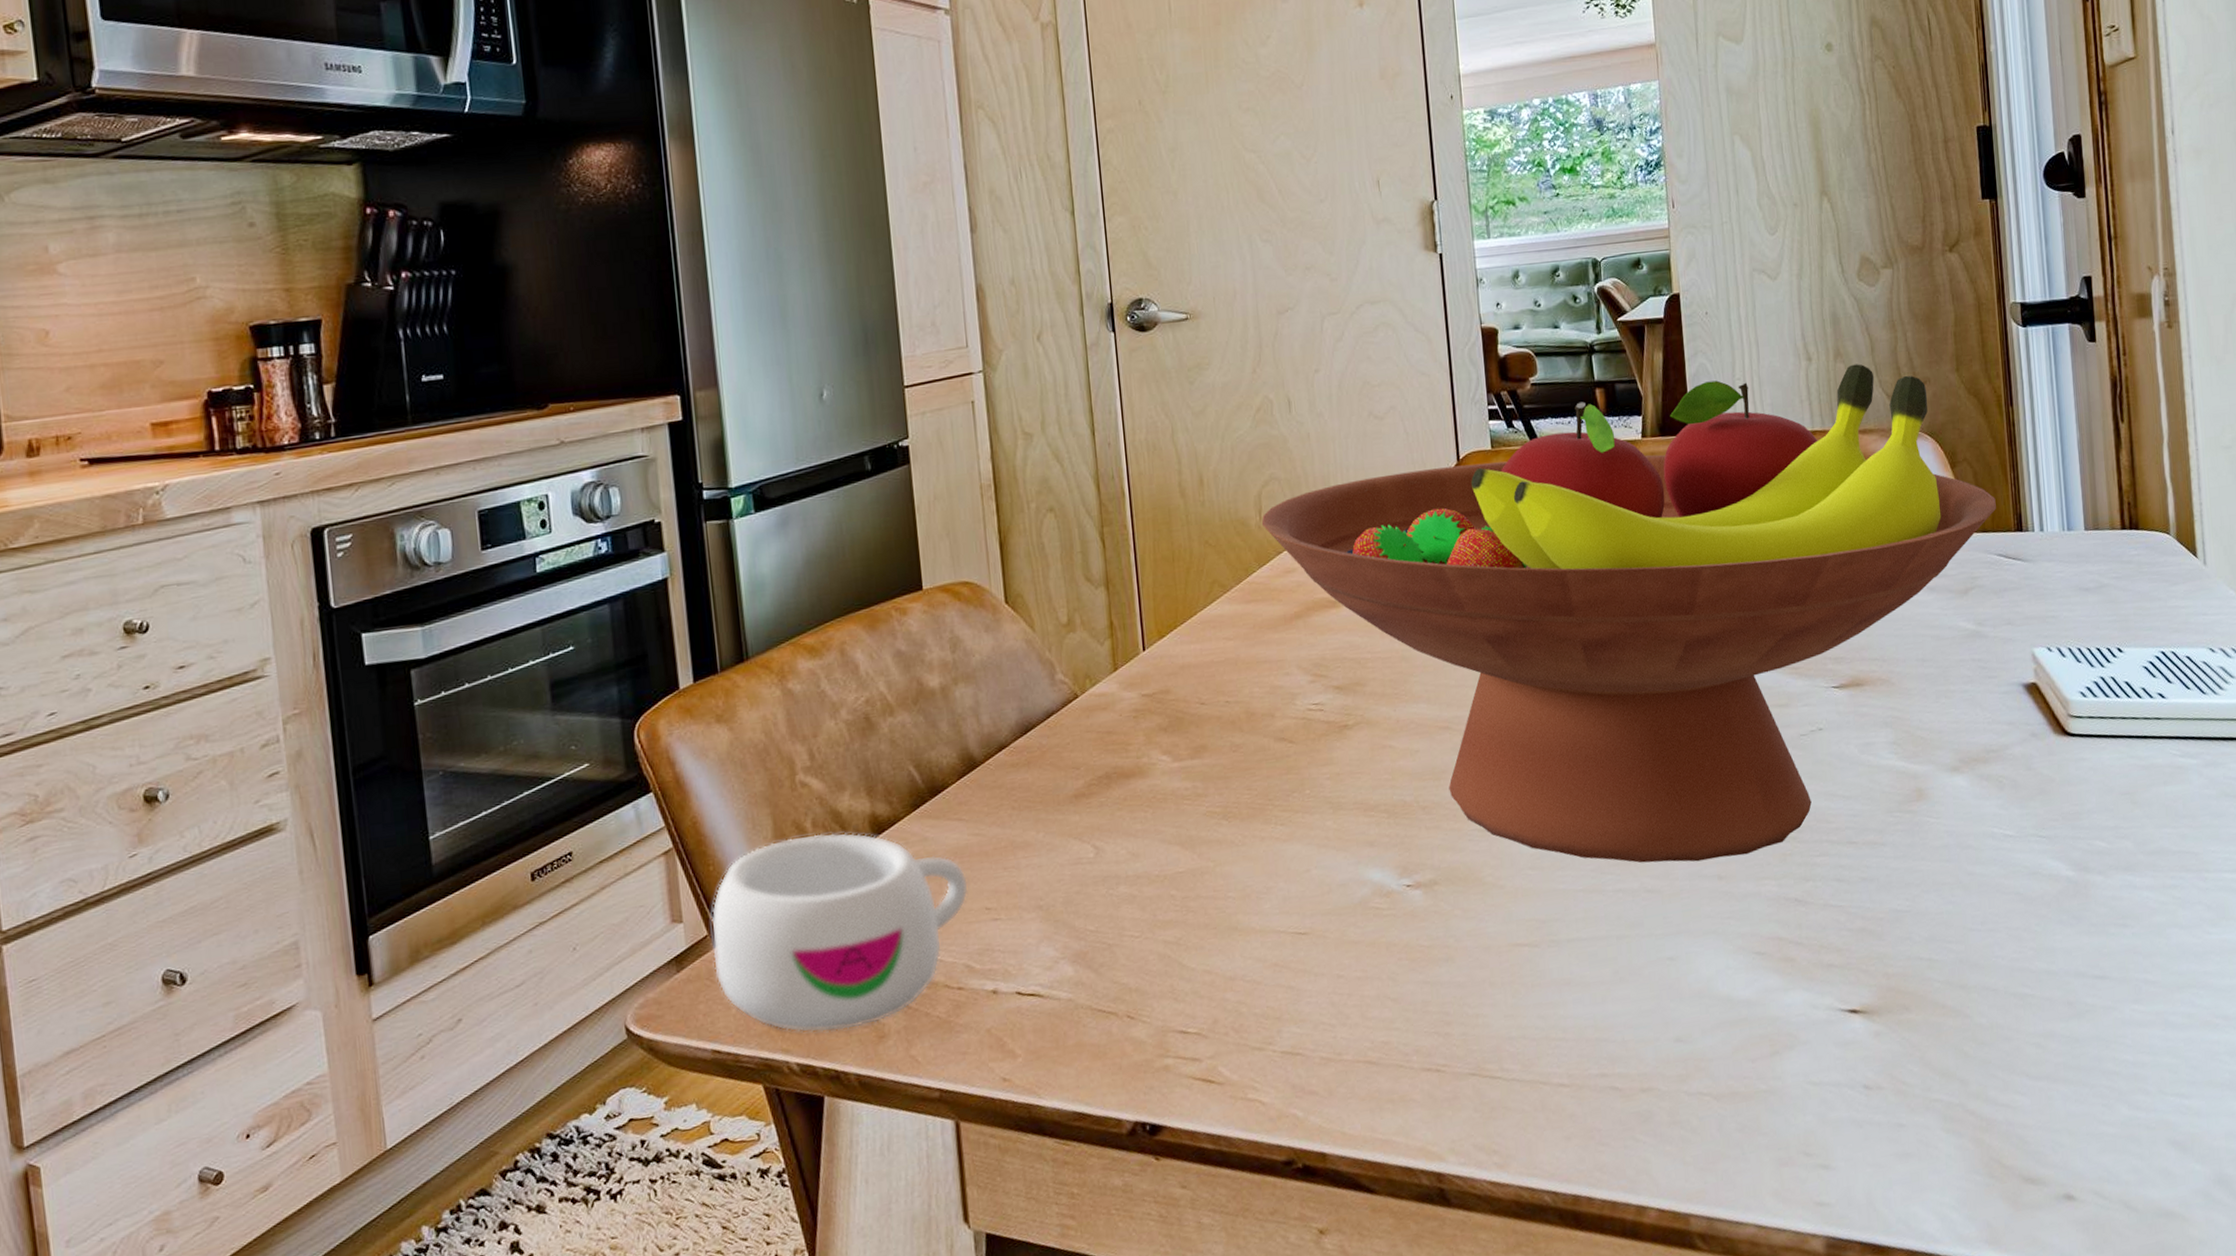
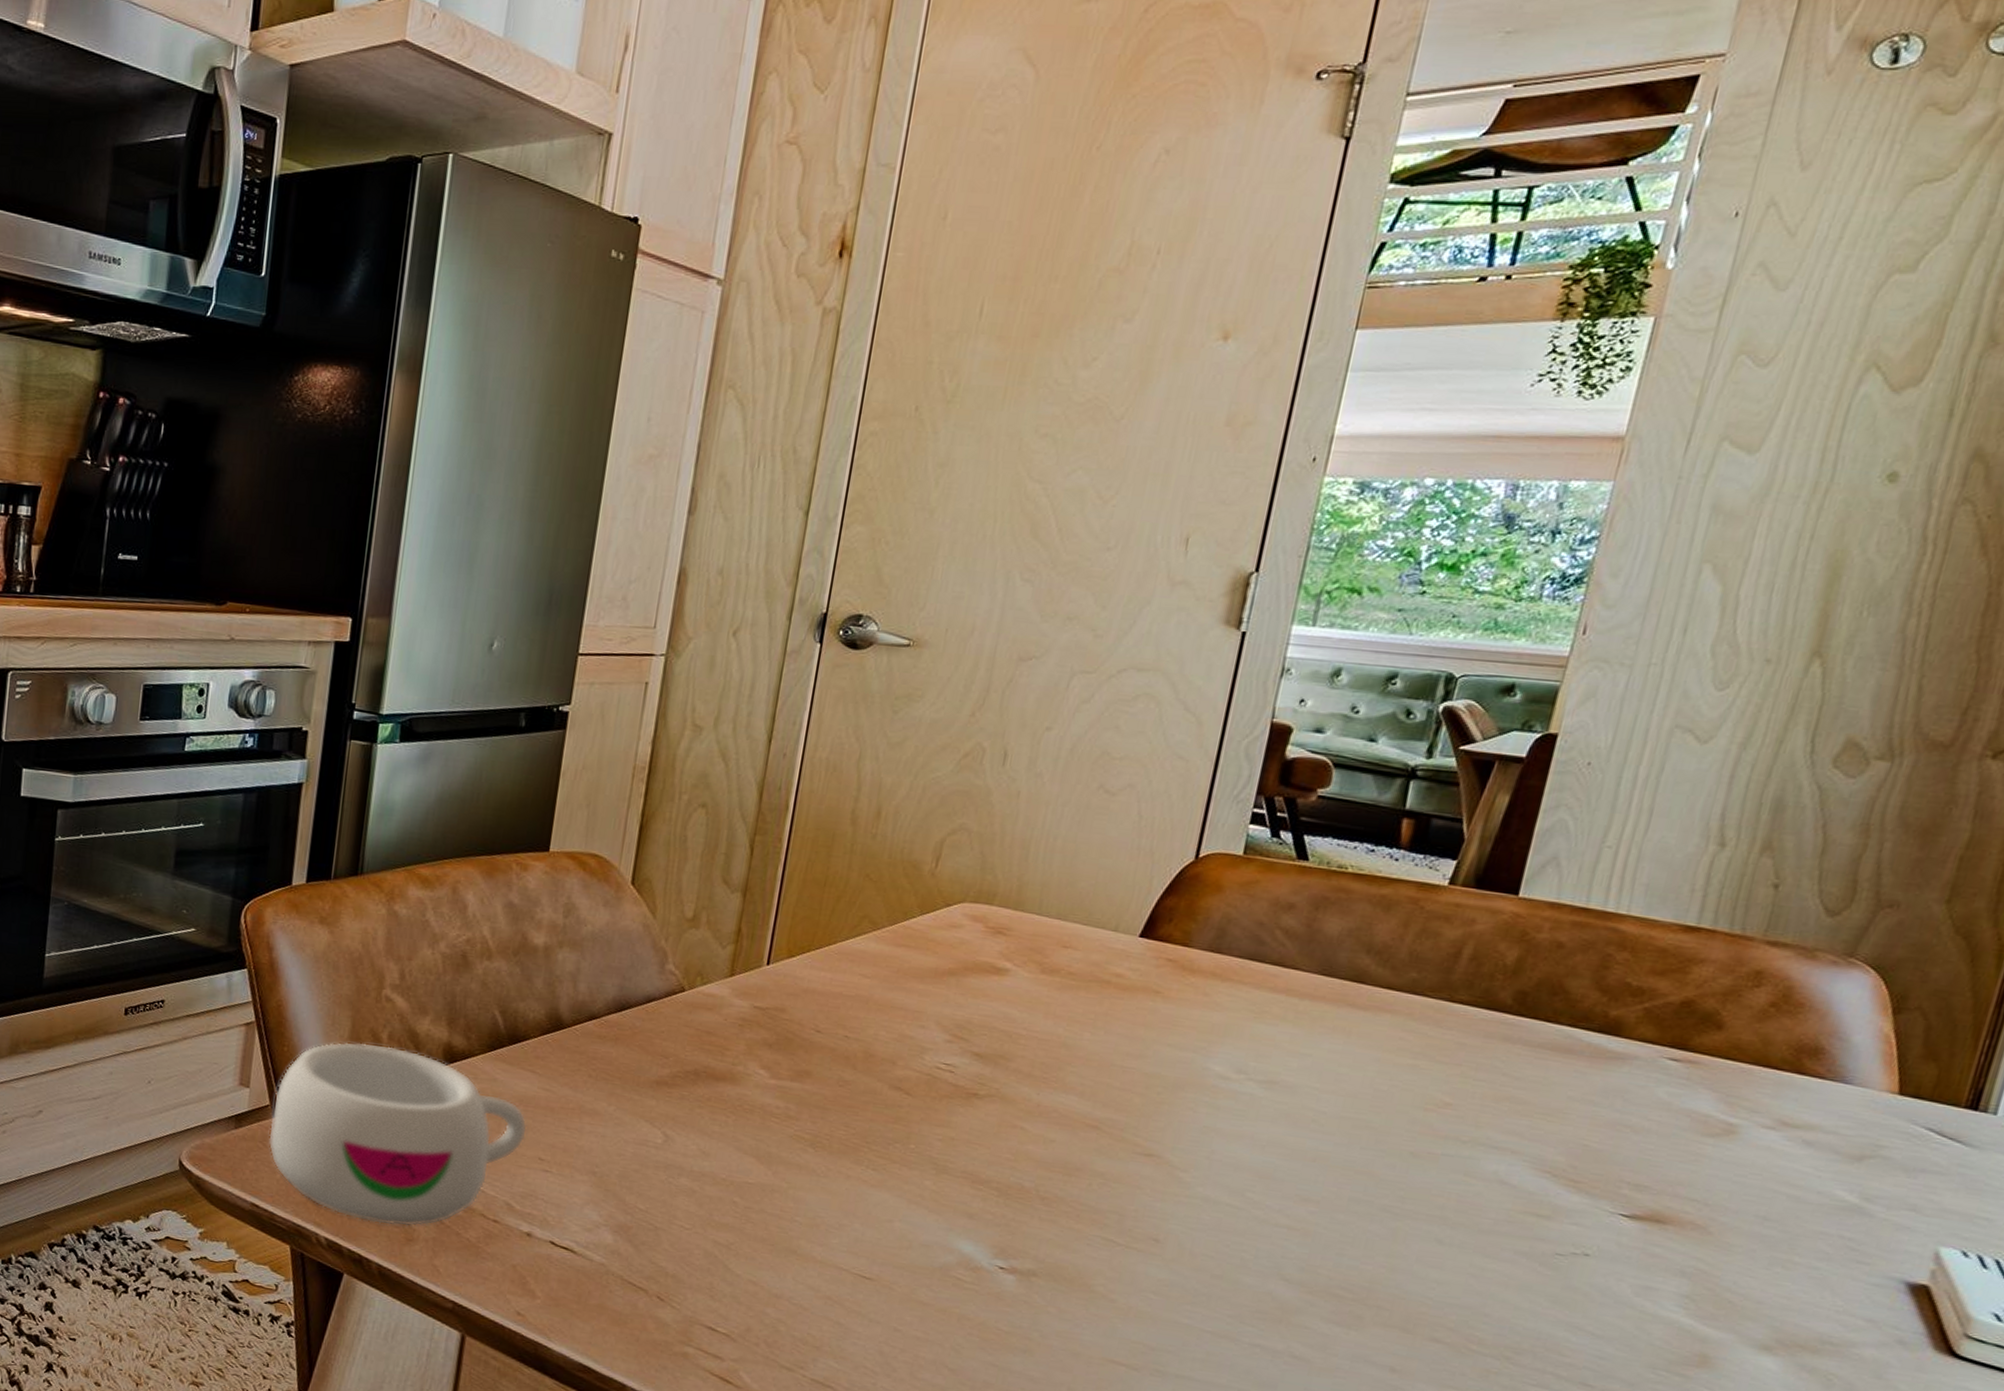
fruit bowl: present [1261,364,1996,863] -> none [936,828,1950,1358]

